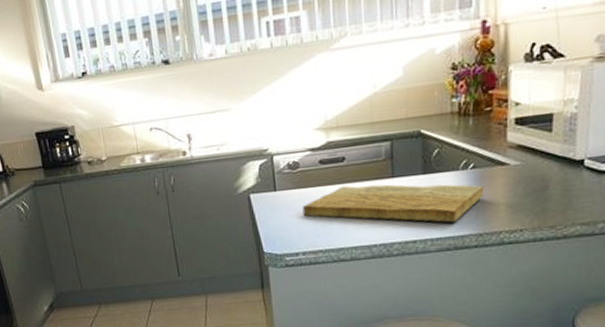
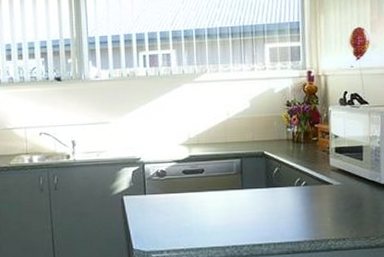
cutting board: present [302,184,484,223] -> none [168,193,314,230]

